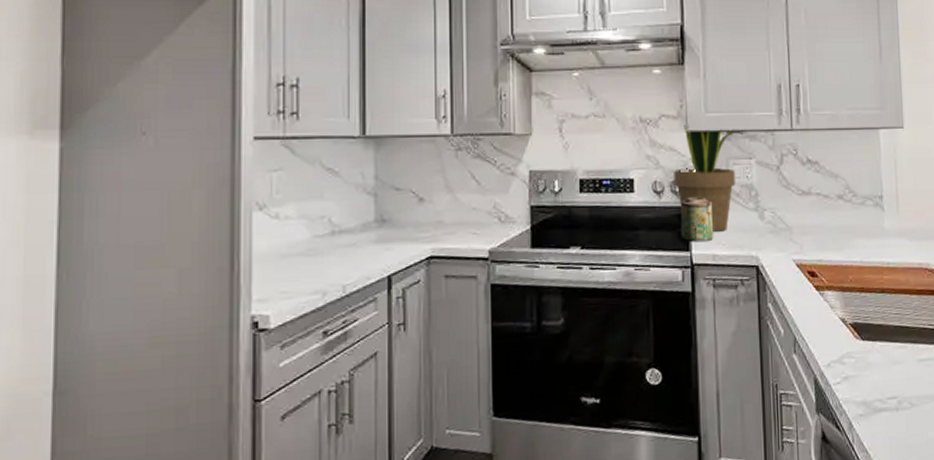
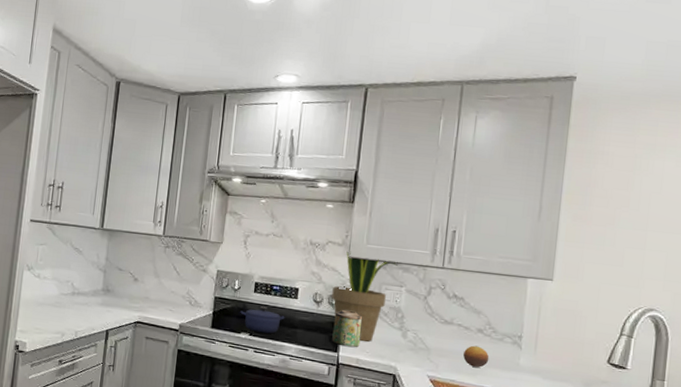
cooking pot: none [566,209,622,243] -> present [240,306,285,334]
fruit: none [826,215,854,241] -> present [462,345,489,368]

